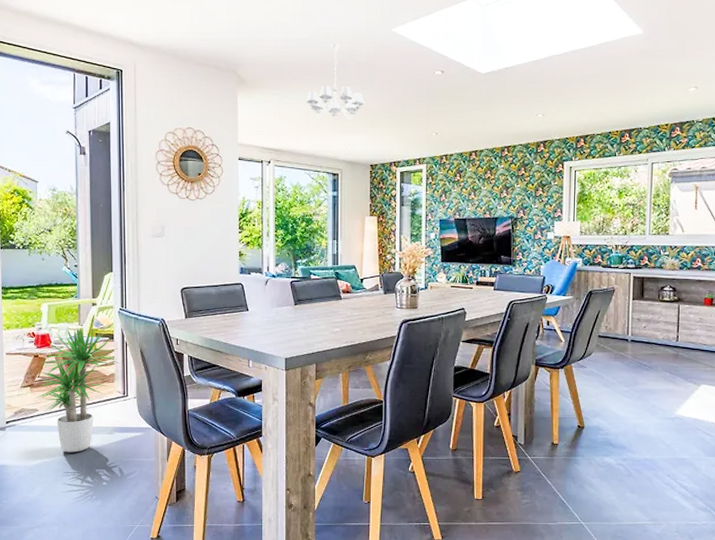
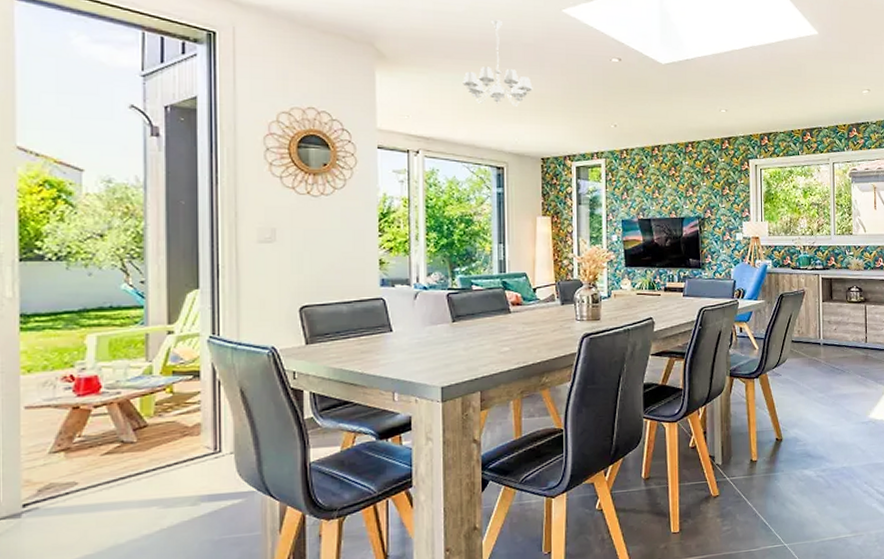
potted plant: present [35,326,119,453] -> none [73,362,209,539]

